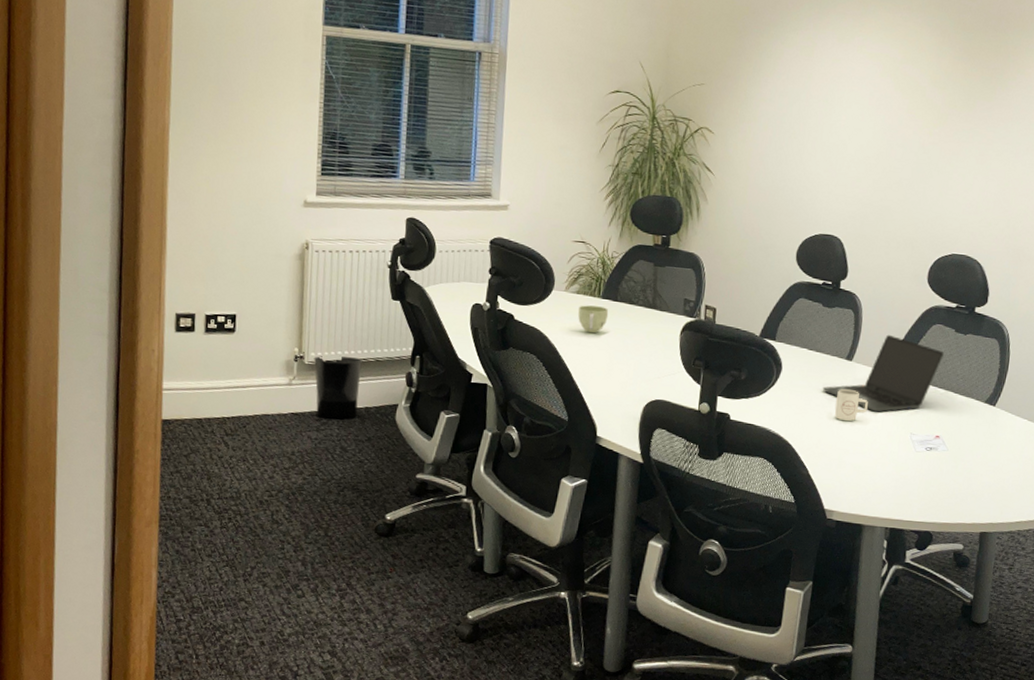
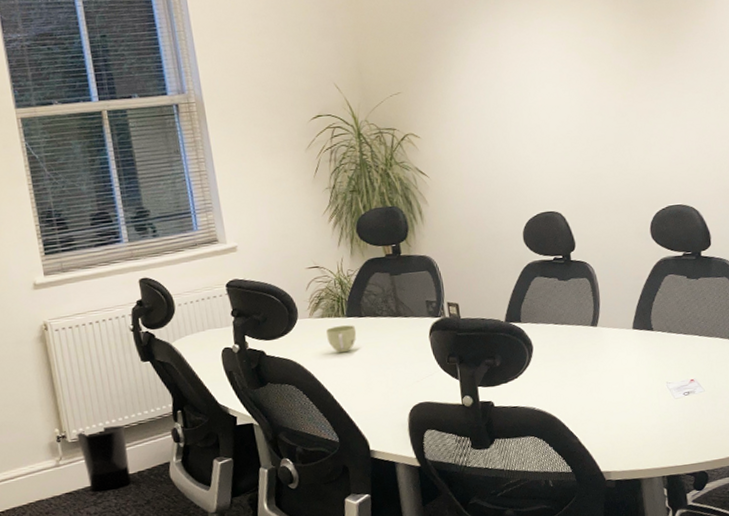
laptop: present [822,334,945,412] -> none [575,294,682,370]
mug: present [834,388,868,422] -> none [589,353,622,385]

